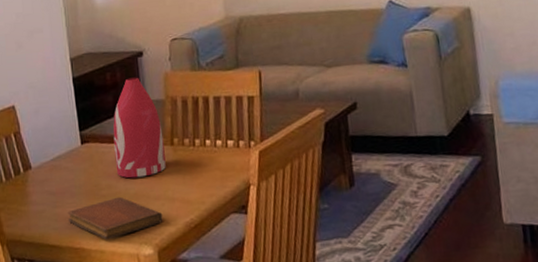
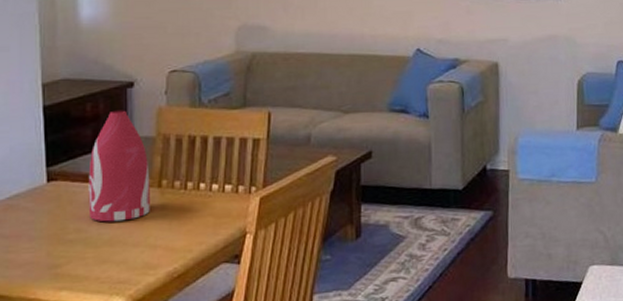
notebook: present [67,196,163,240] -> none [22,242,141,290]

